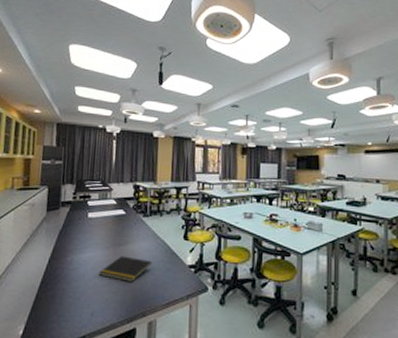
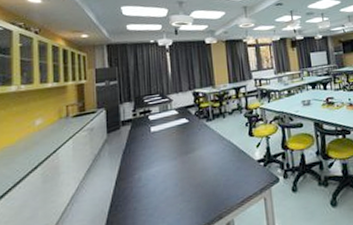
notepad: present [99,256,152,282] -> none [170,162,222,188]

